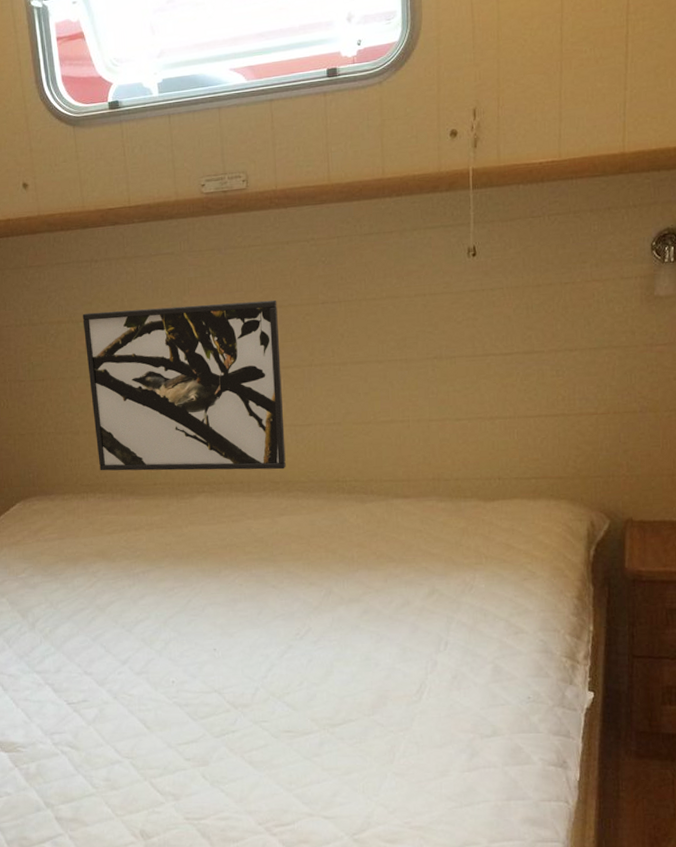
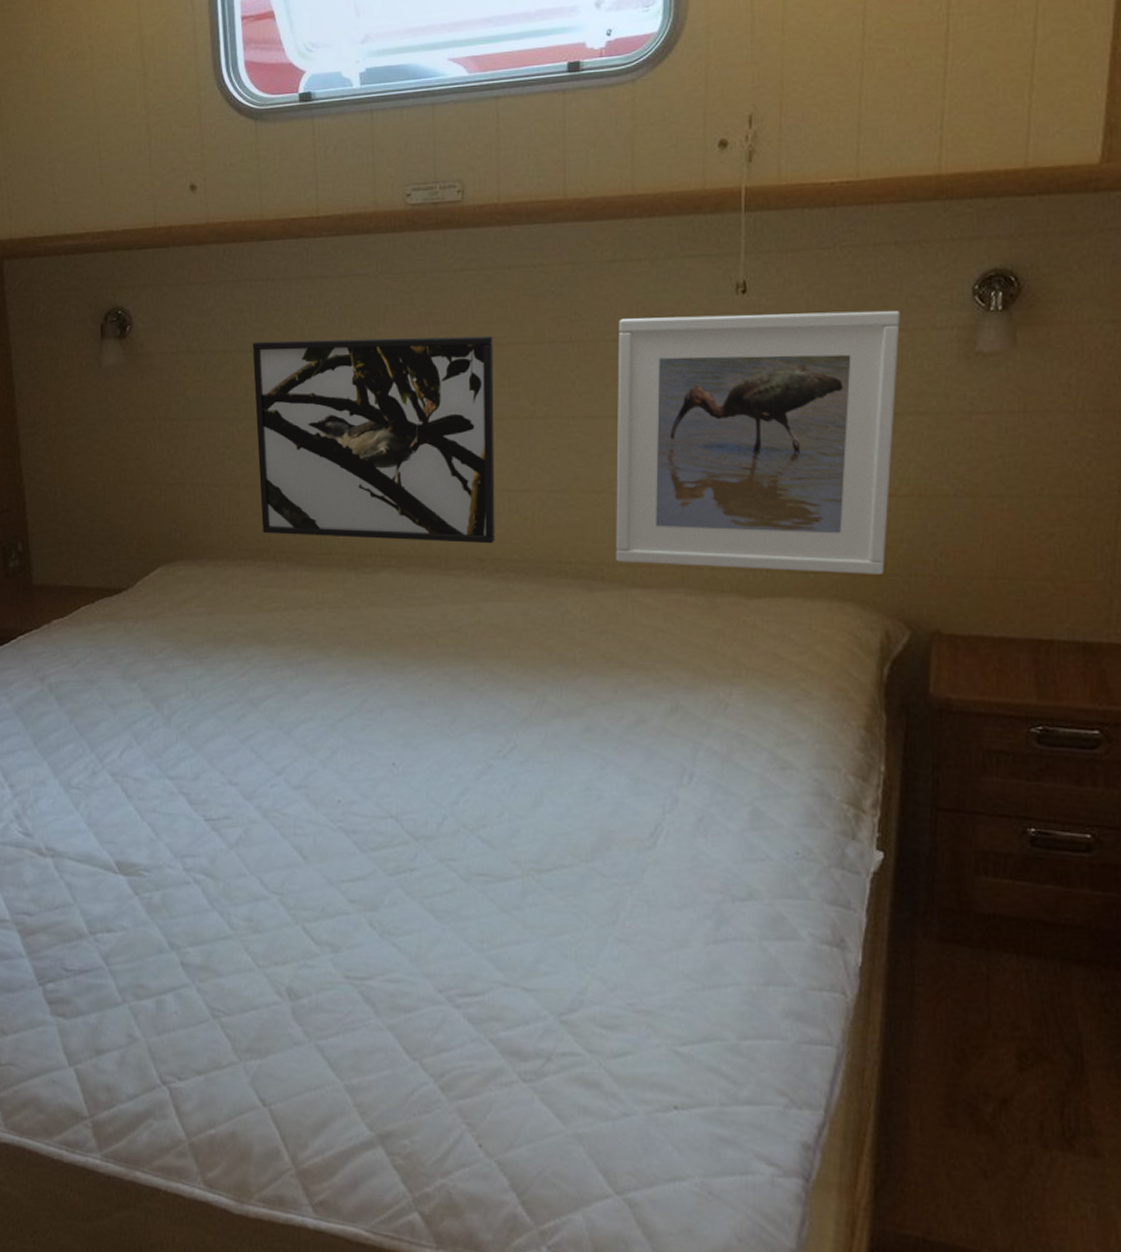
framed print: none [376,265,596,479] -> present [616,310,900,575]

